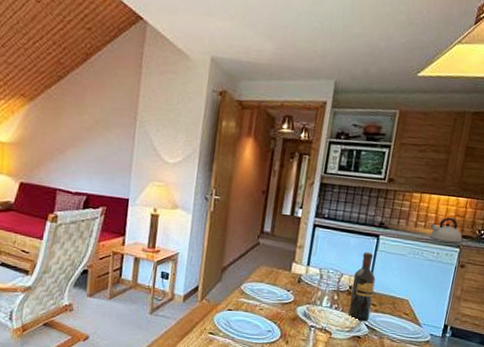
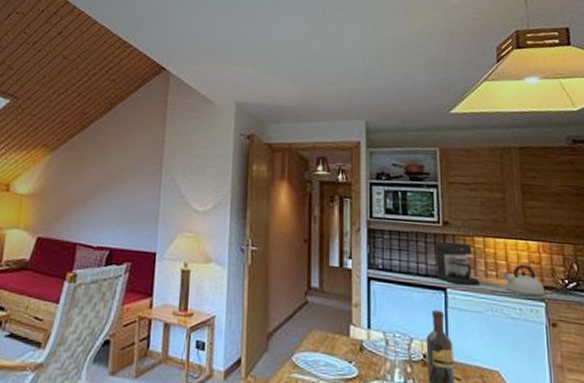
coffee maker: none [373,196,409,234] -> present [435,241,479,286]

